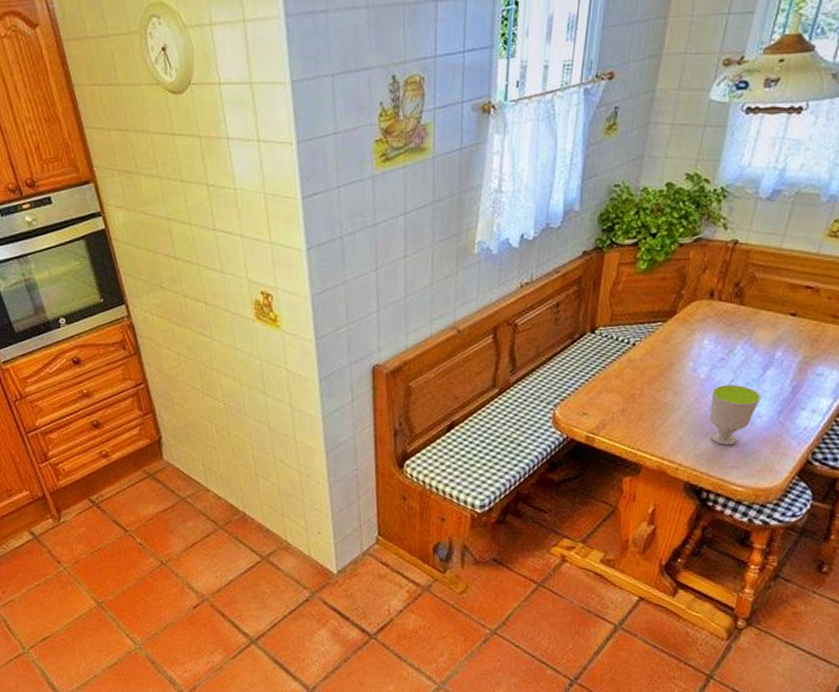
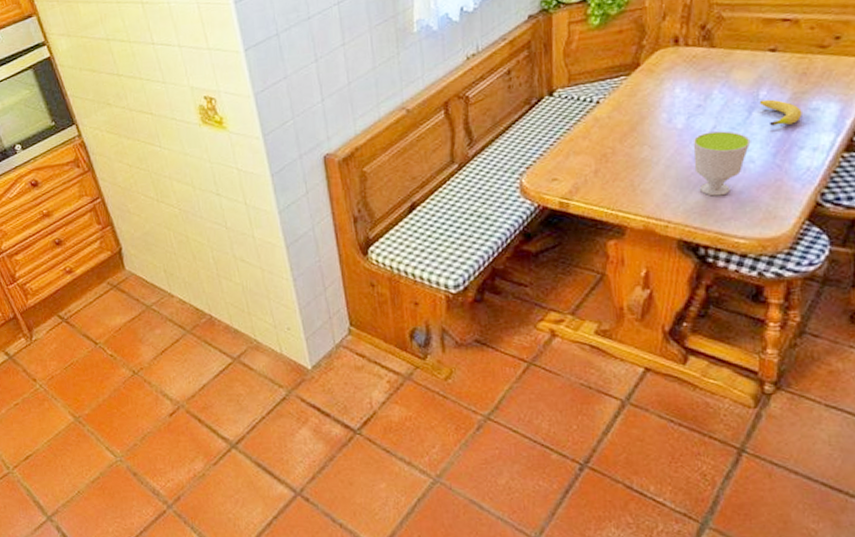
fruit: none [773,360,809,386] -> present [759,99,802,126]

